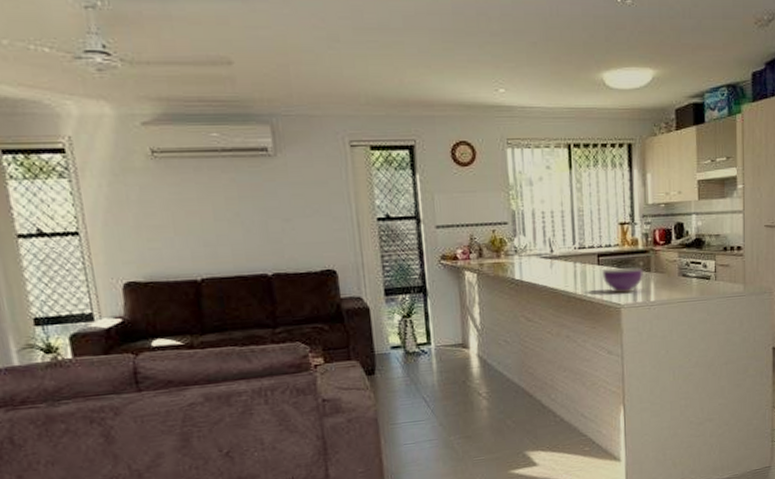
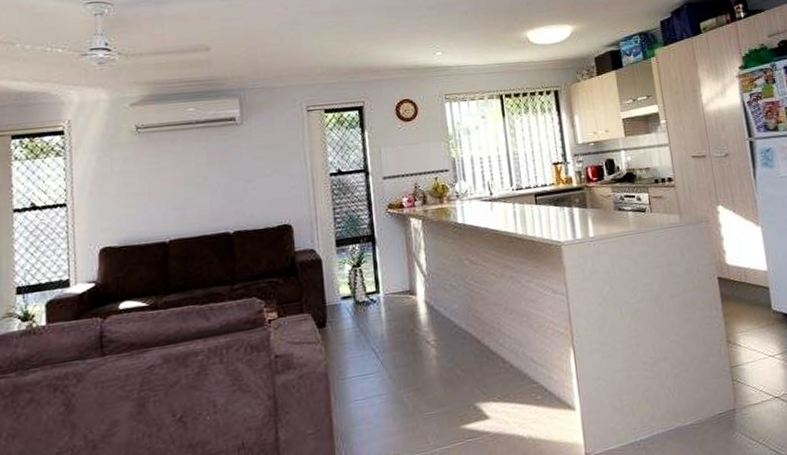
bowl: present [602,266,644,293] -> none [540,203,581,231]

